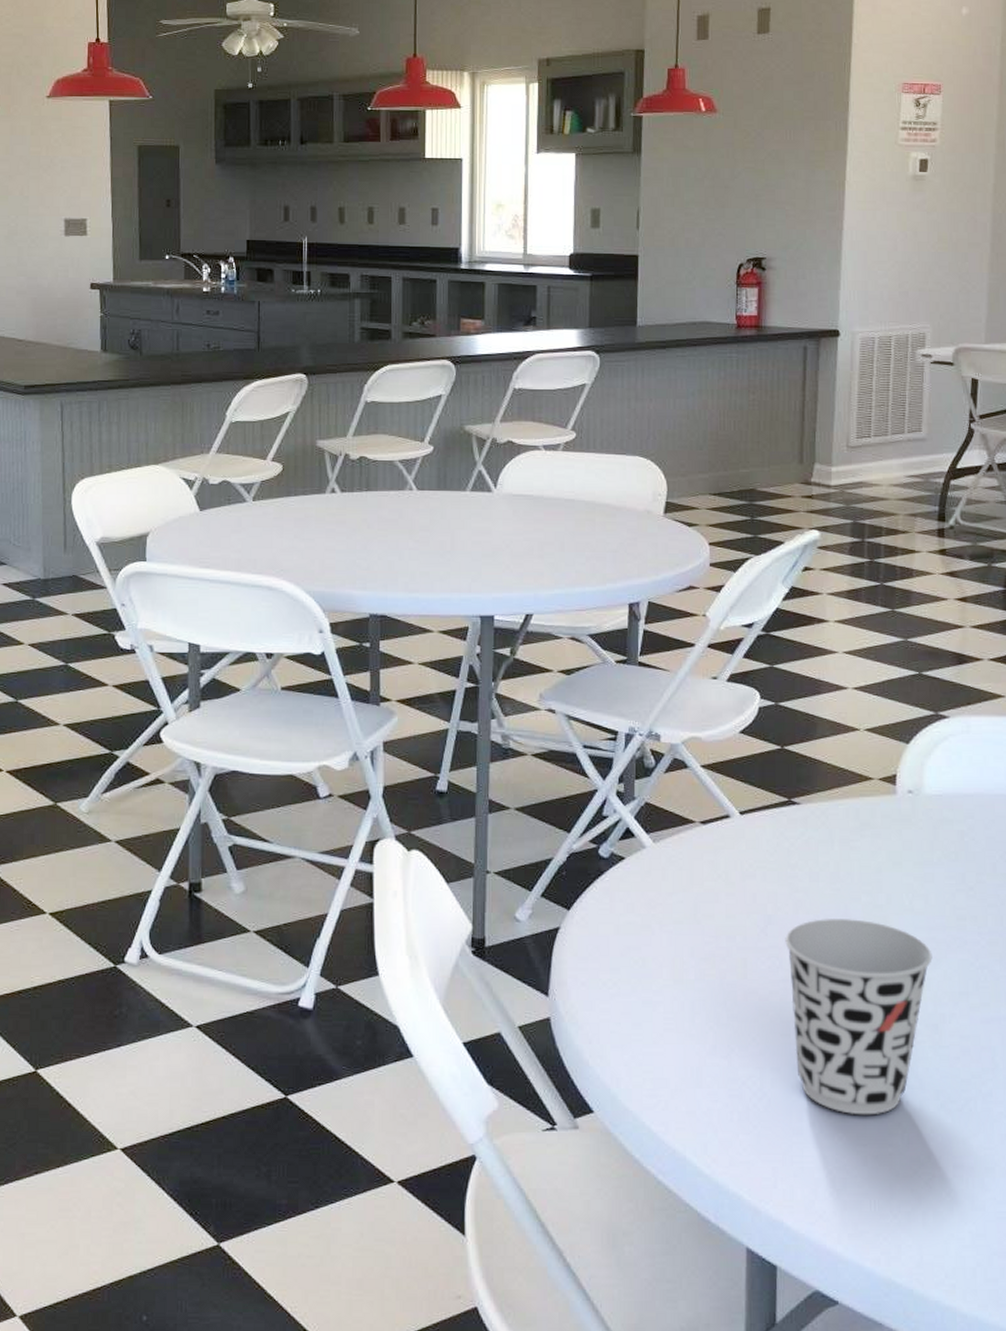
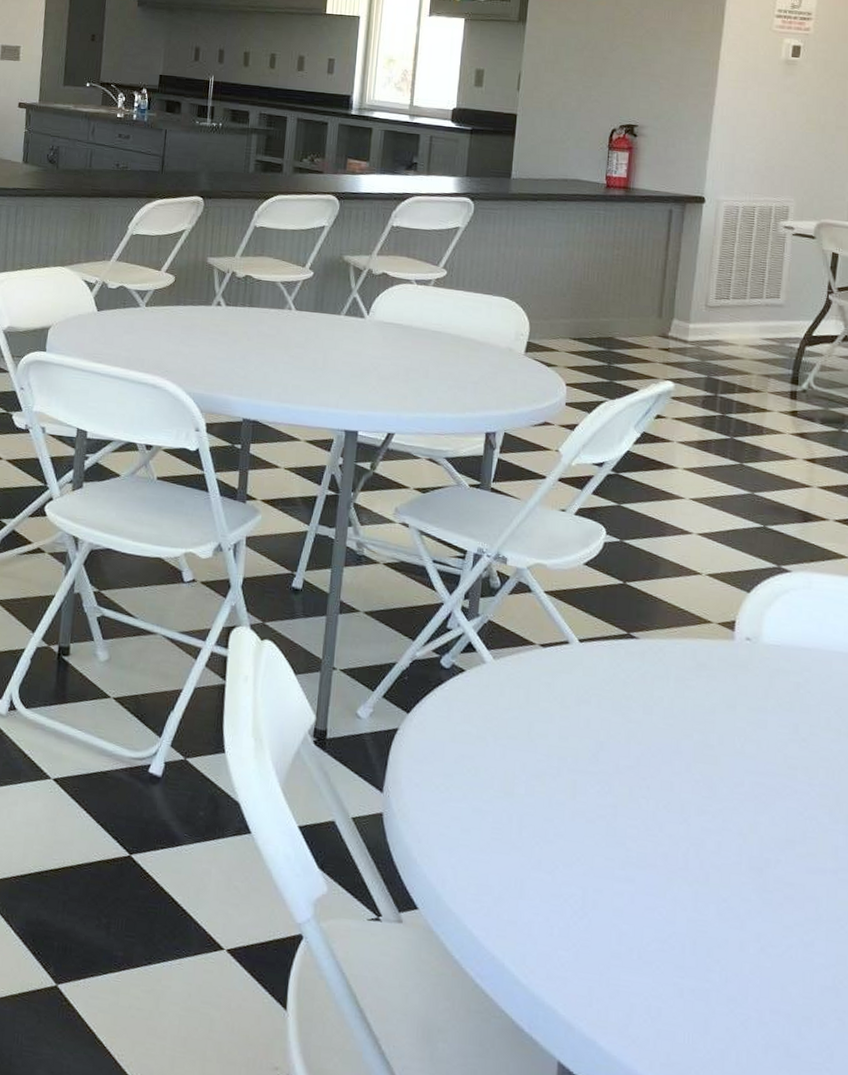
cup: present [785,919,933,1115] -> none [615,751,761,949]

